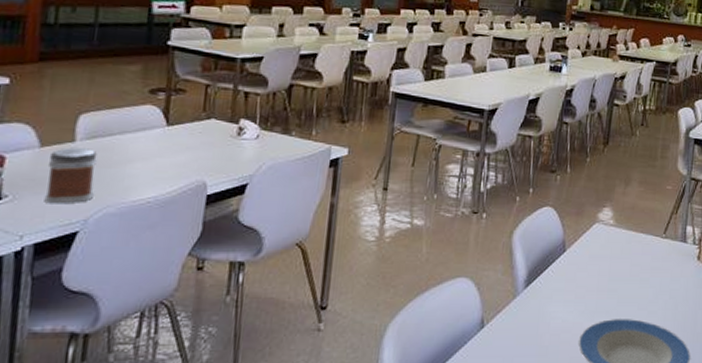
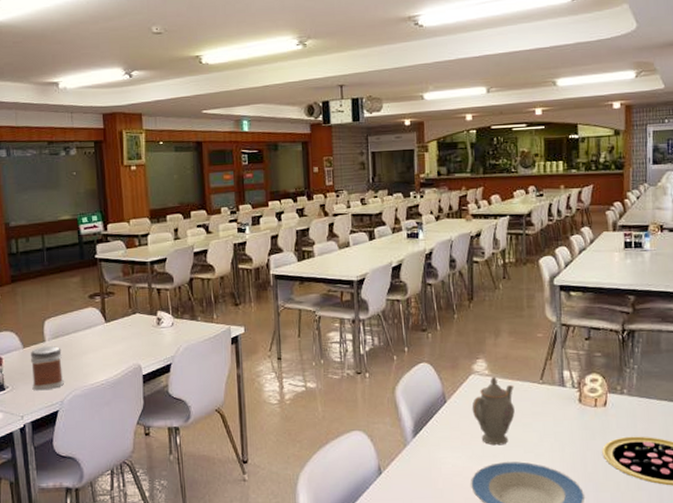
teapot: none [591,226,637,301] -> present [472,376,515,446]

